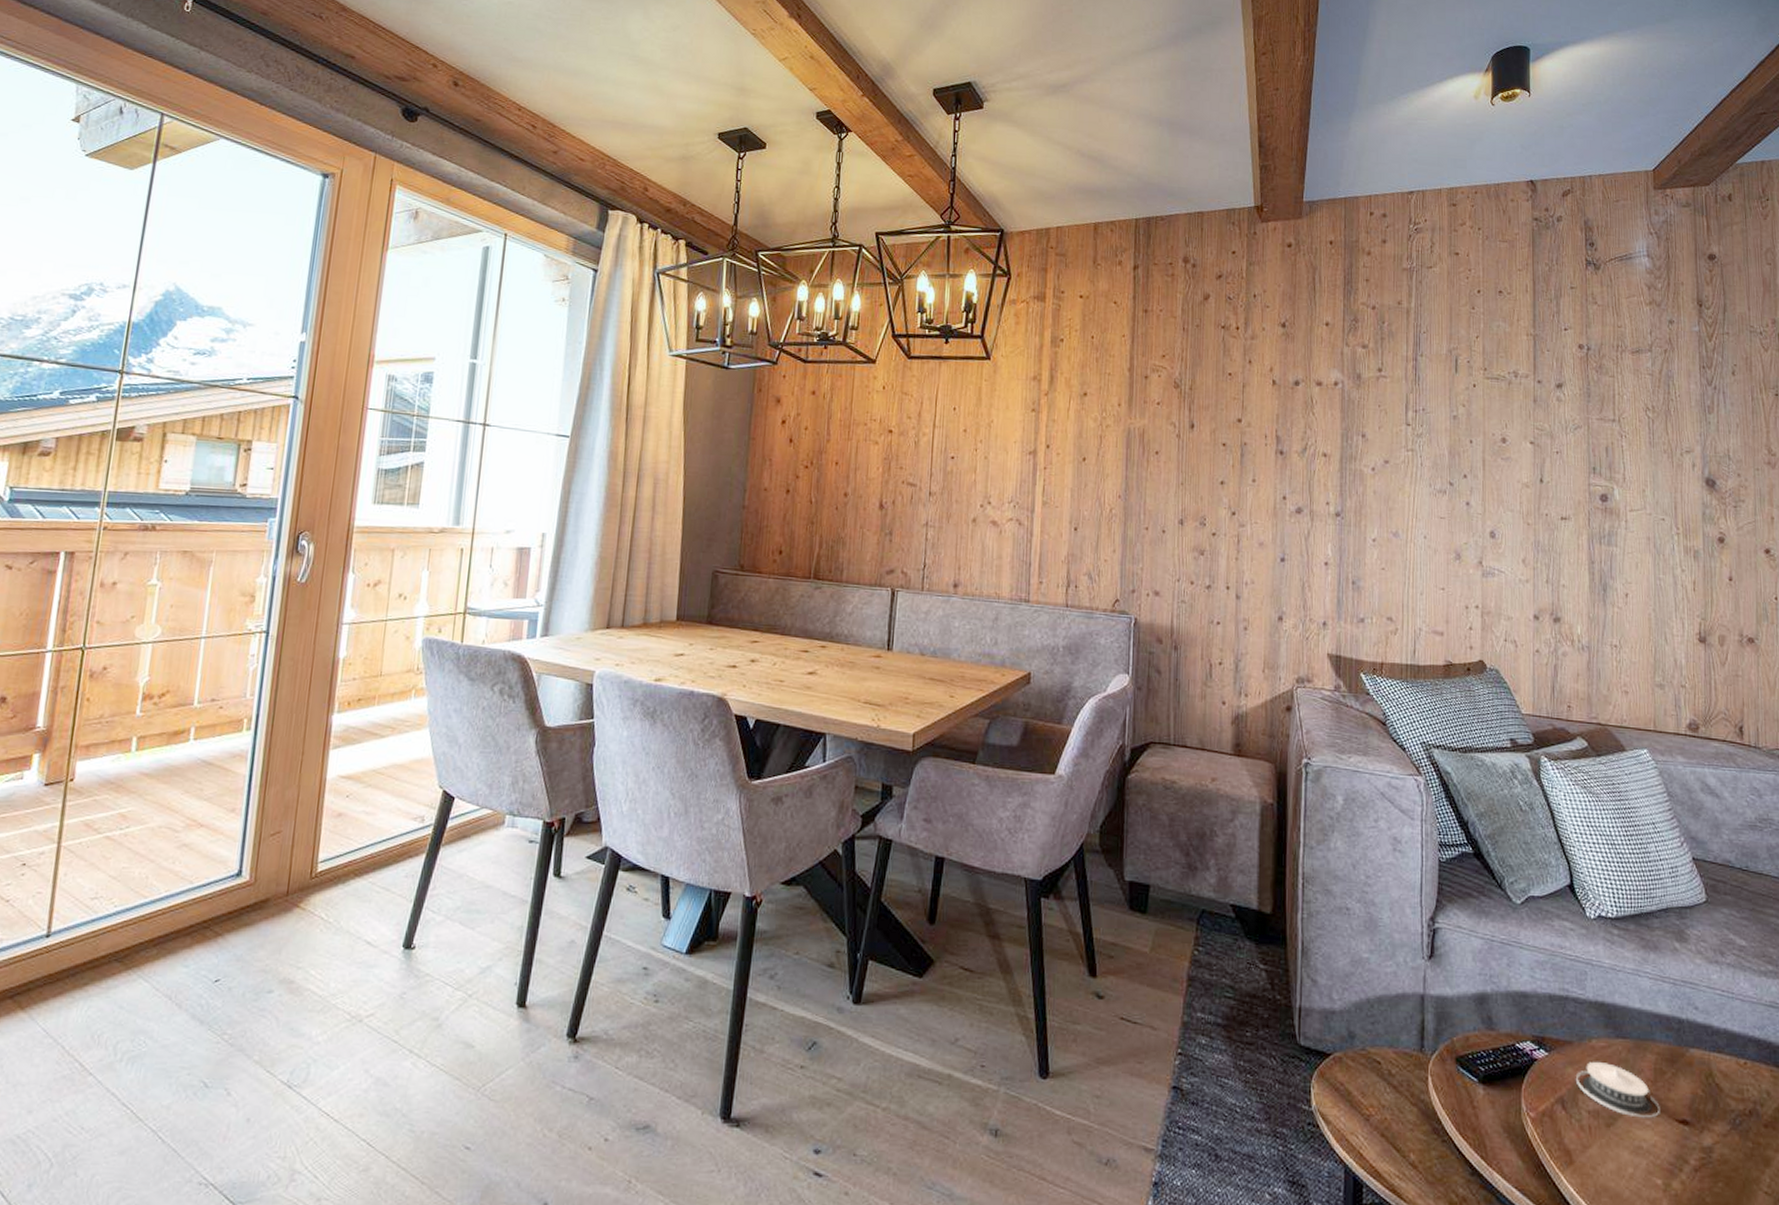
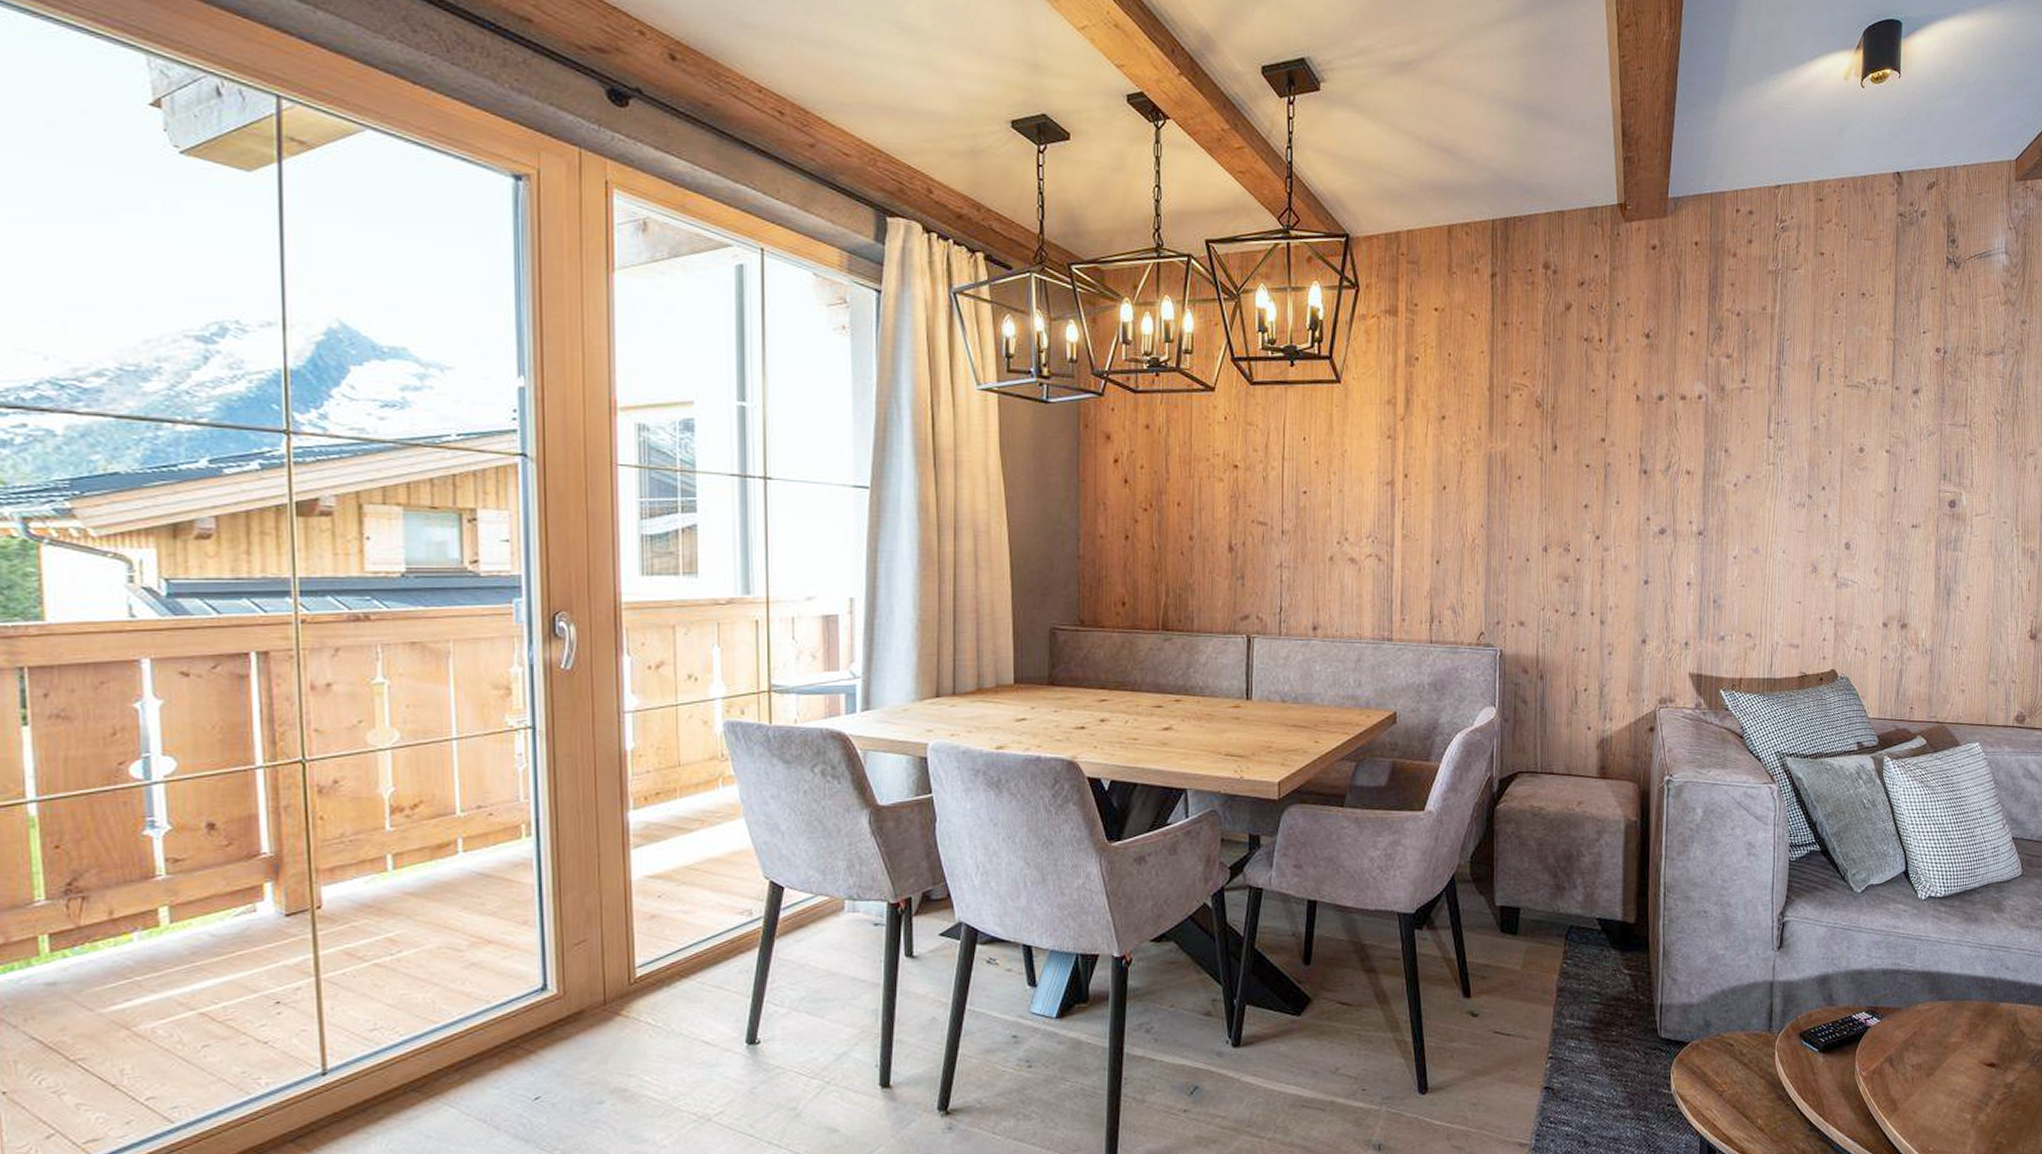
architectural model: present [1576,1061,1660,1118] -> none [1903,1022,1973,1066]

